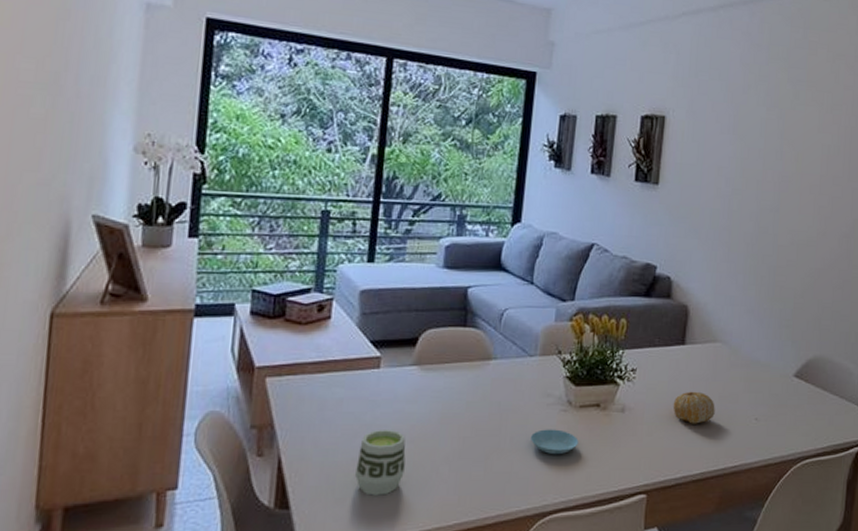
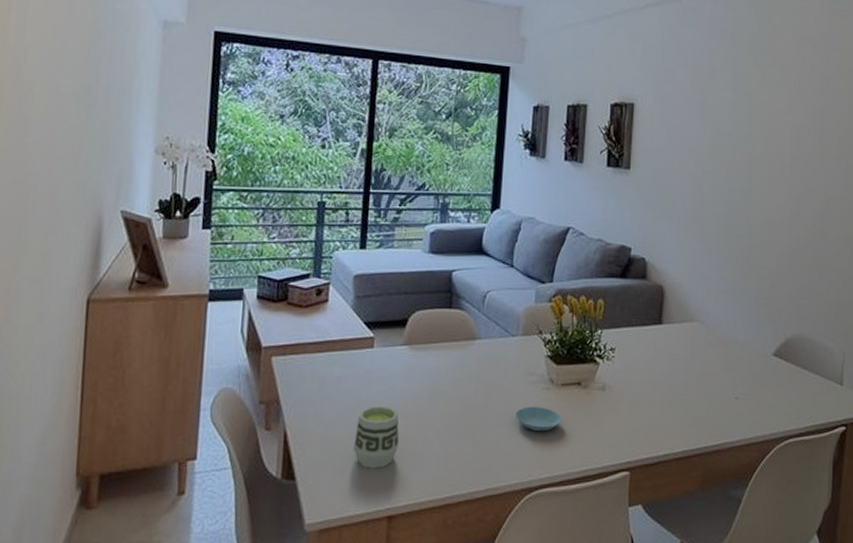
fruit: present [673,391,715,424] -> none [652,370,695,403]

